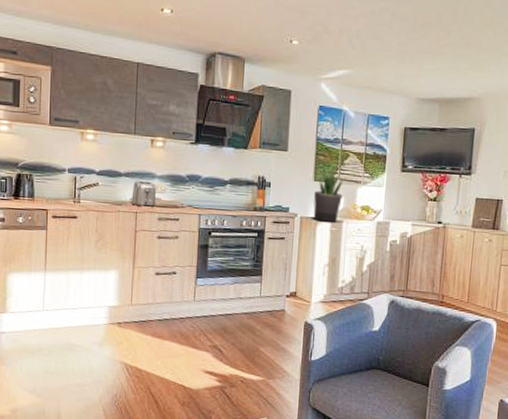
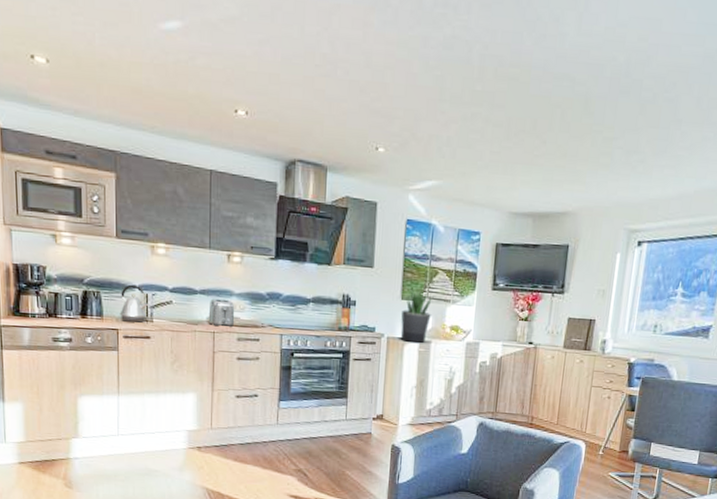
kettle: none [50,168,77,203] -> present [120,284,149,323]

